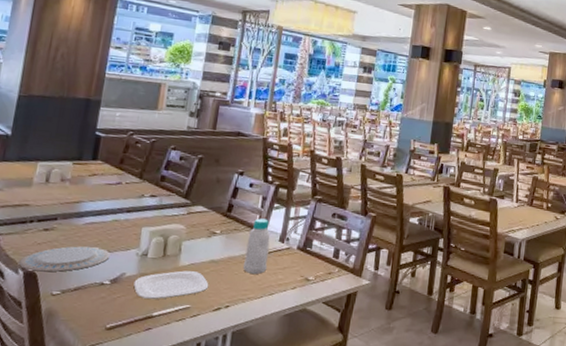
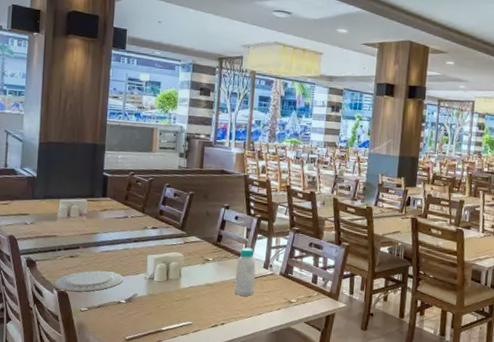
plate: present [133,270,209,300] -> none [145,292,206,317]

